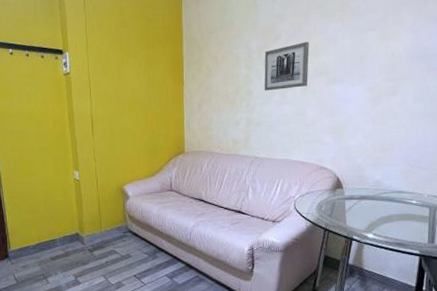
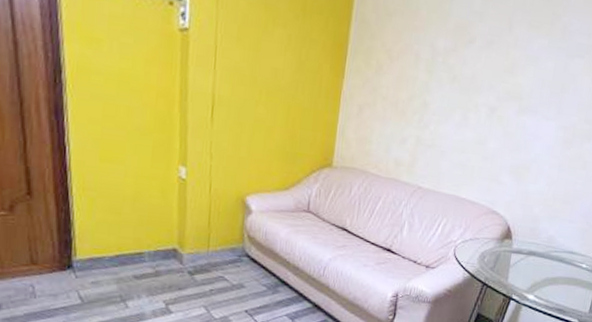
wall art: present [264,41,309,91] -> none [443,54,507,111]

